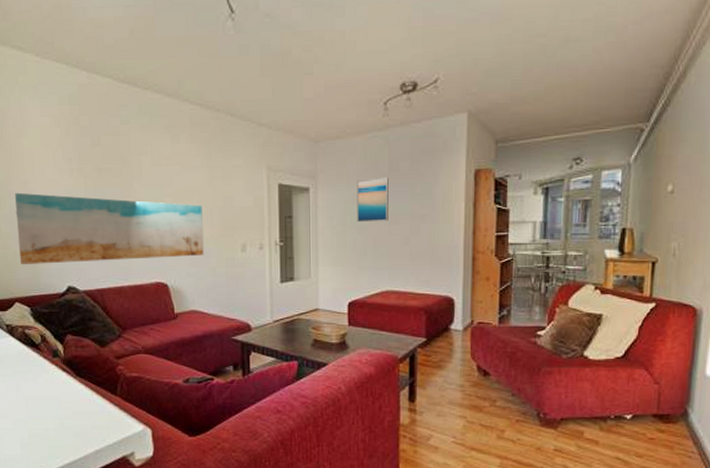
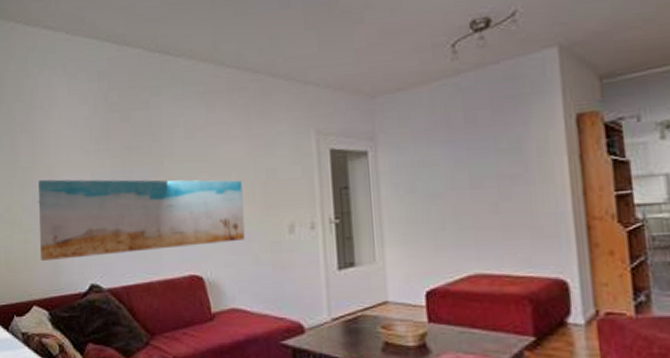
wall art: present [357,177,389,223] -> none [425,131,469,190]

